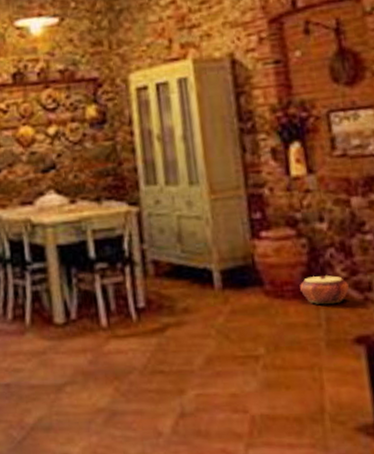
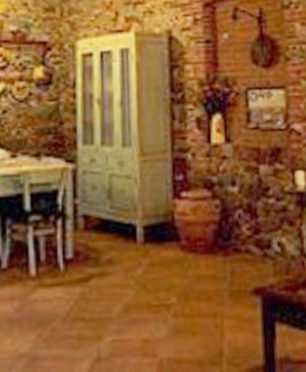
woven basket: present [300,275,349,305] -> none [211,233,252,260]

